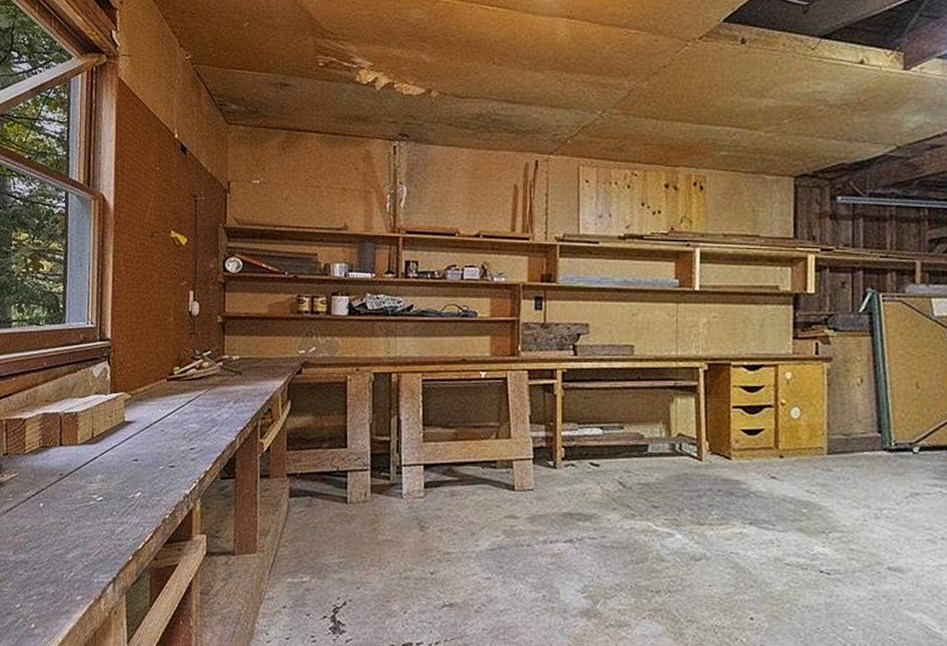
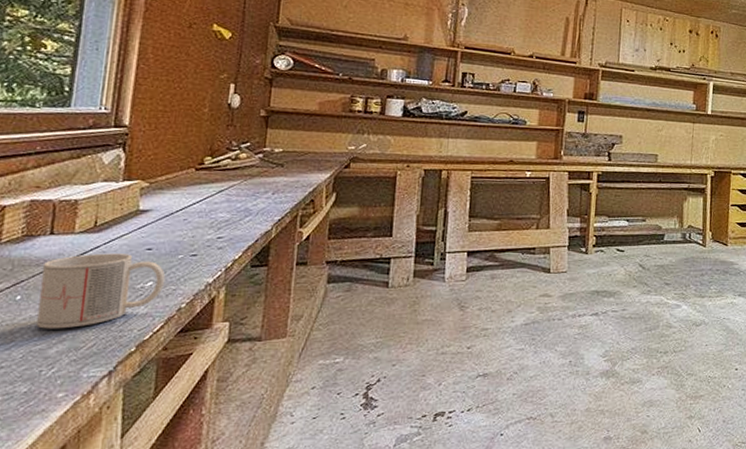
mug: none [56,463,151,536] -> present [36,253,166,329]

